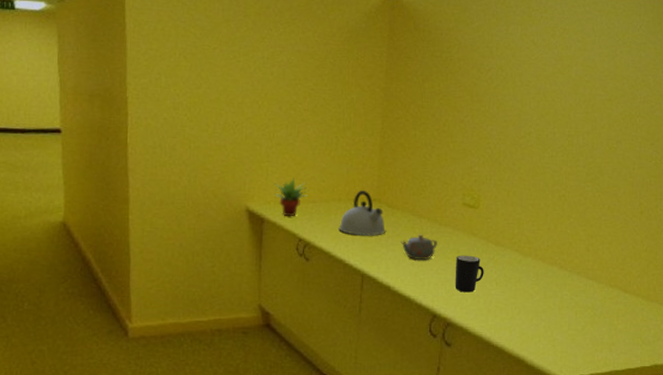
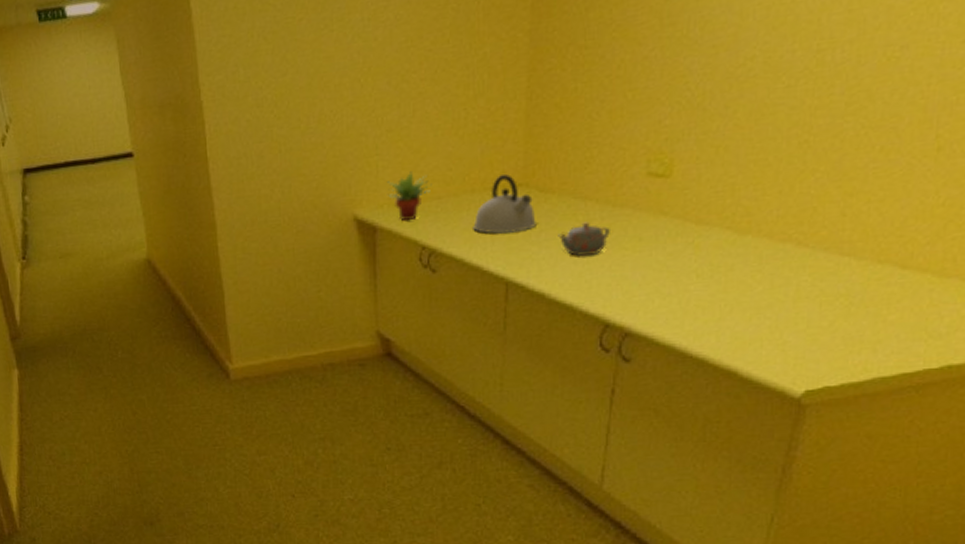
mug: present [455,255,484,293] -> none [635,241,679,292]

